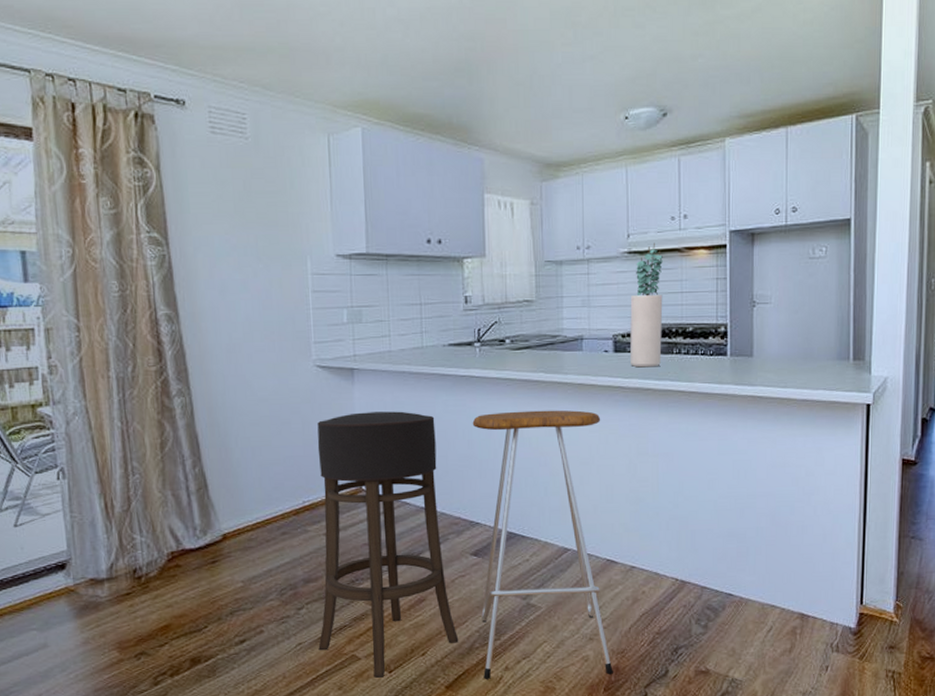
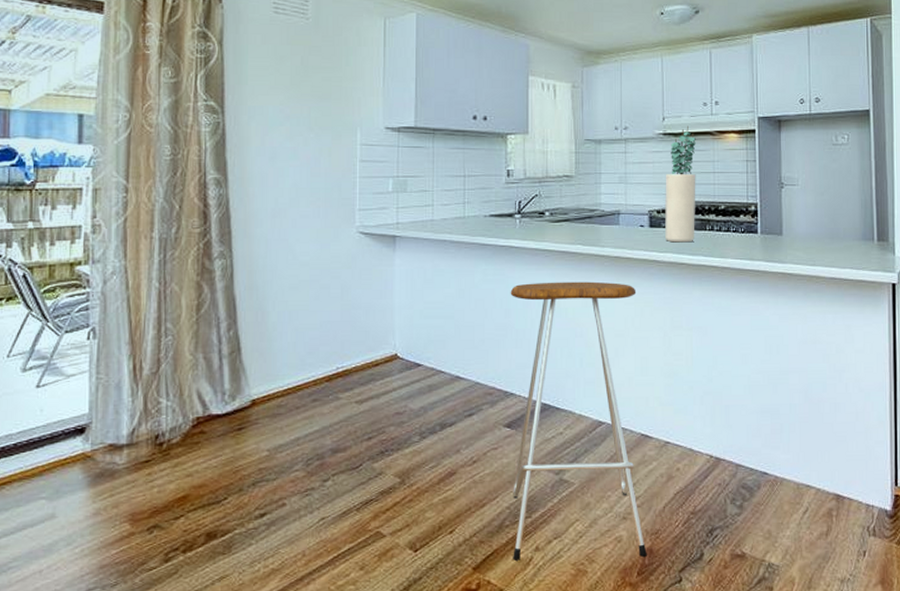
bar stool: present [317,411,459,678] -> none [342,279,489,557]

